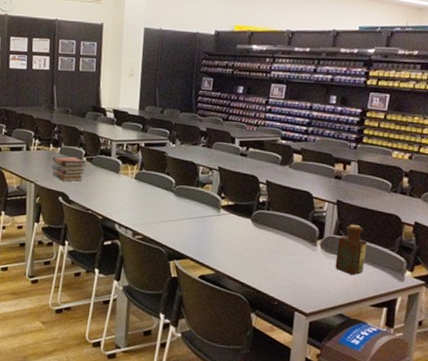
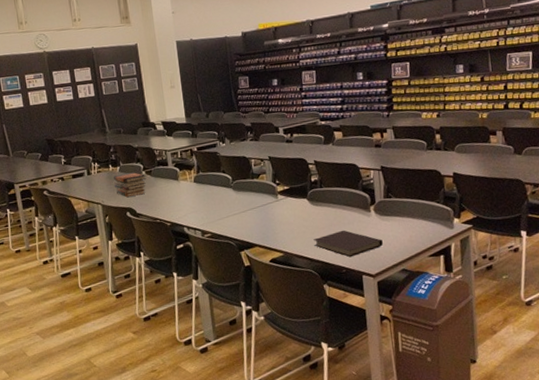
notebook: none [249,259,323,290] -> present [313,230,383,258]
bottle: present [335,224,368,276] -> none [389,185,417,232]

